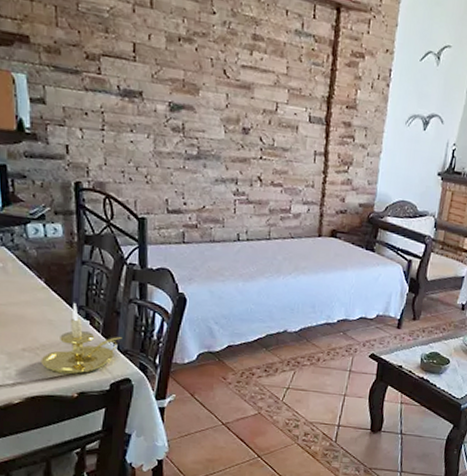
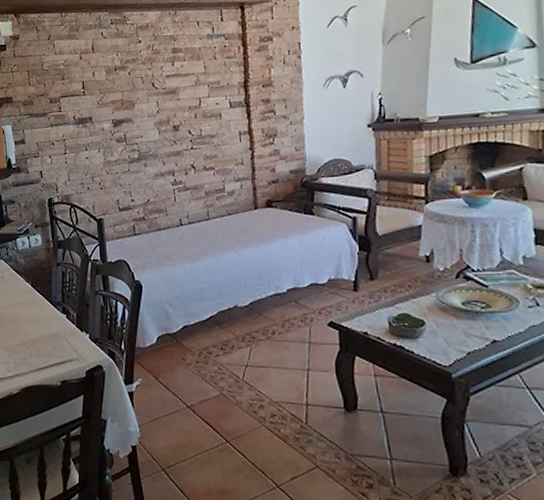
candle holder: present [40,303,123,375] -> none [31,301,93,365]

